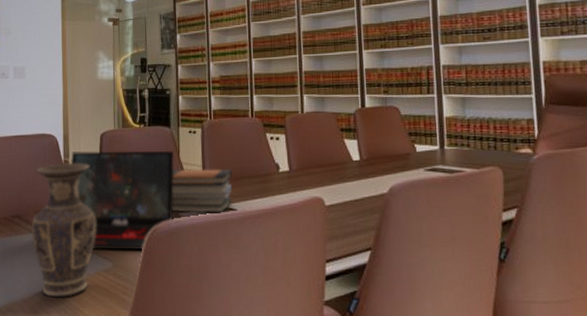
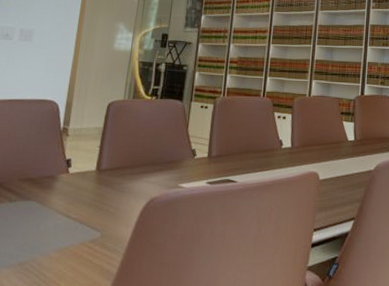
vase: present [31,162,97,298] -> none [11,130,92,271]
laptop: present [70,151,175,251] -> none [70,119,183,221]
book stack: present [171,169,232,213] -> none [172,141,238,185]

